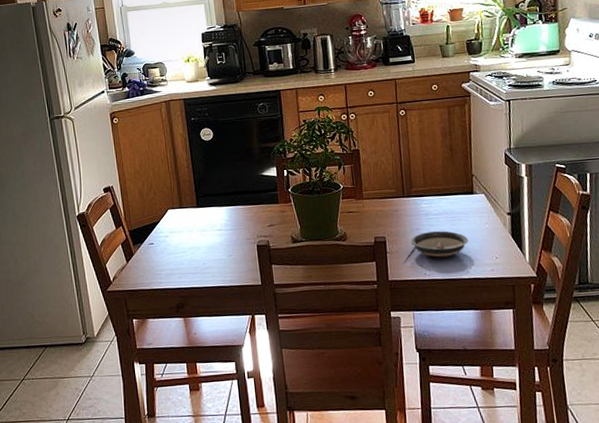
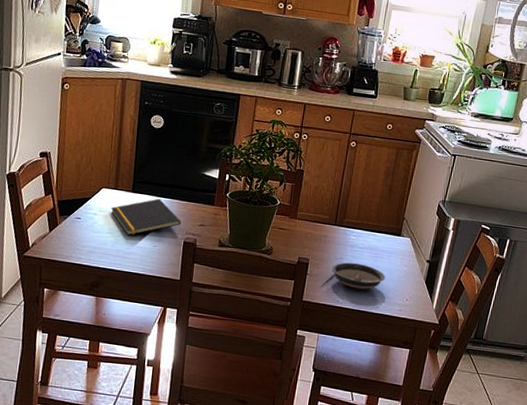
notepad: none [179,208,251,251] -> present [110,198,181,236]

